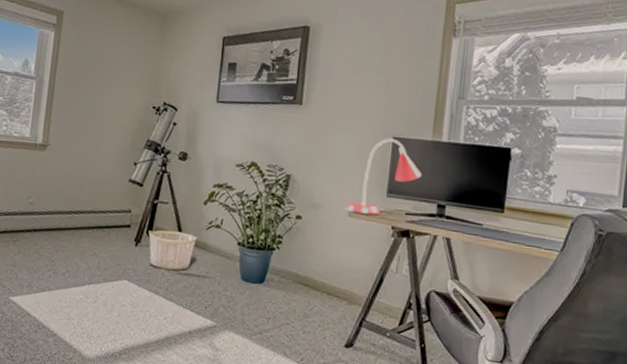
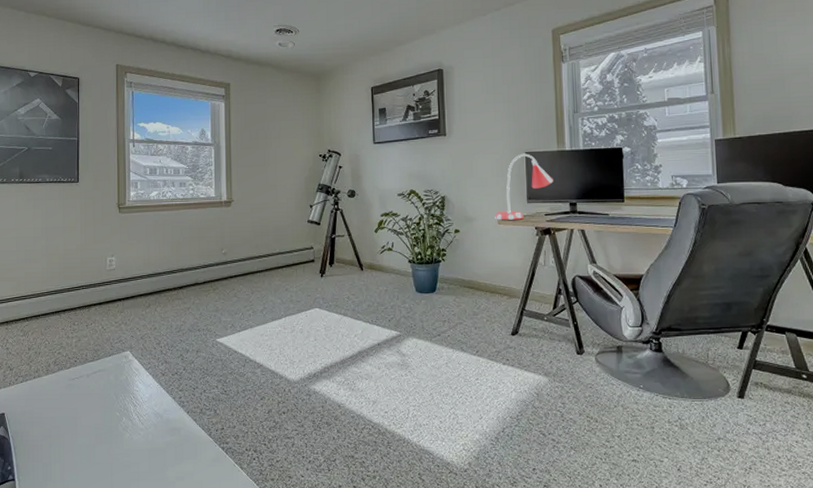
basket: present [148,230,197,272] -> none [331,259,373,294]

